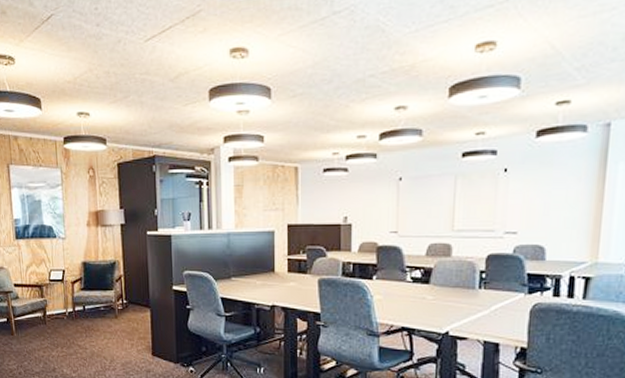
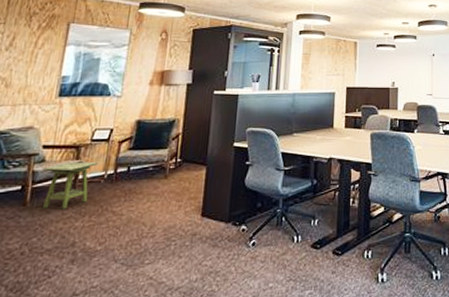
side table: none [19,299,59,340] -> present [43,161,98,209]

